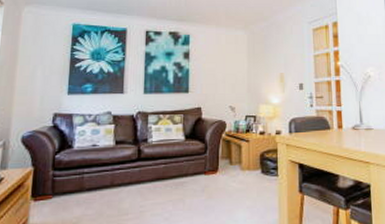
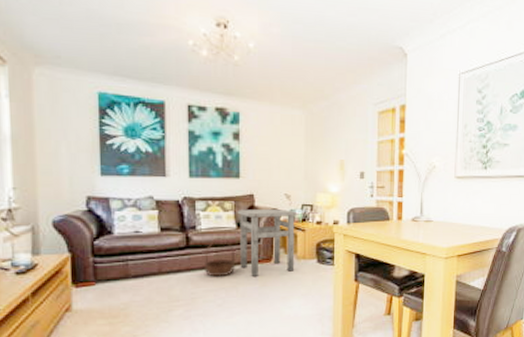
basket: none [154,150,183,189] -> present [205,238,236,277]
side table: none [186,121,242,188] -> present [237,209,298,276]

